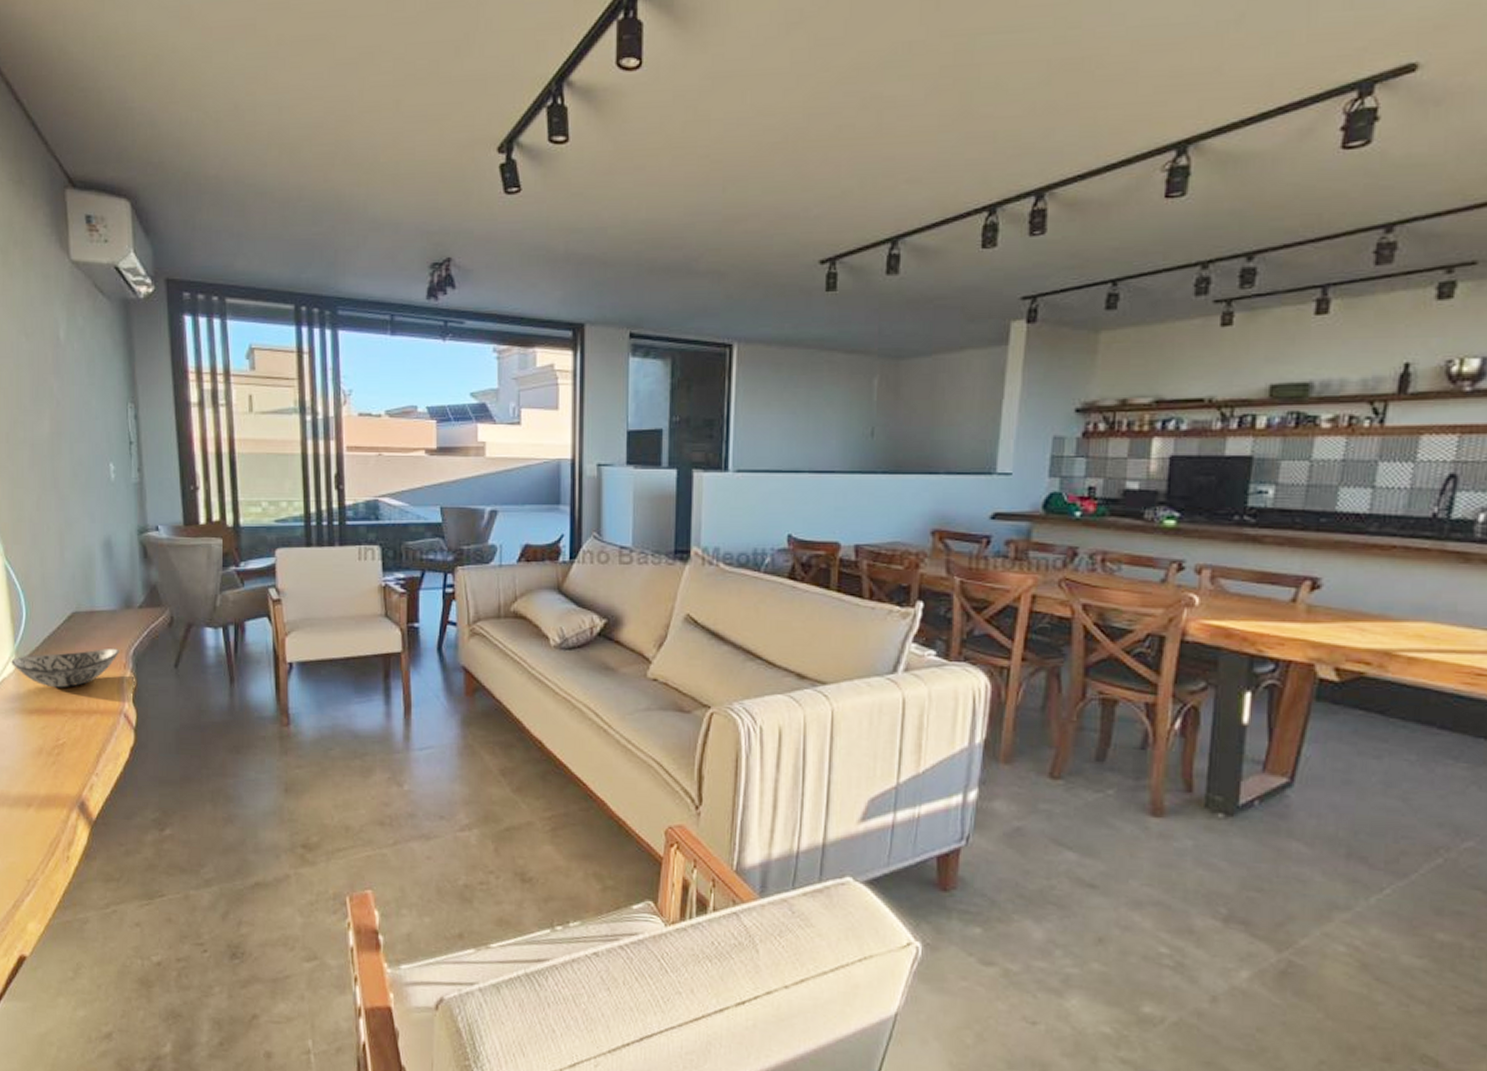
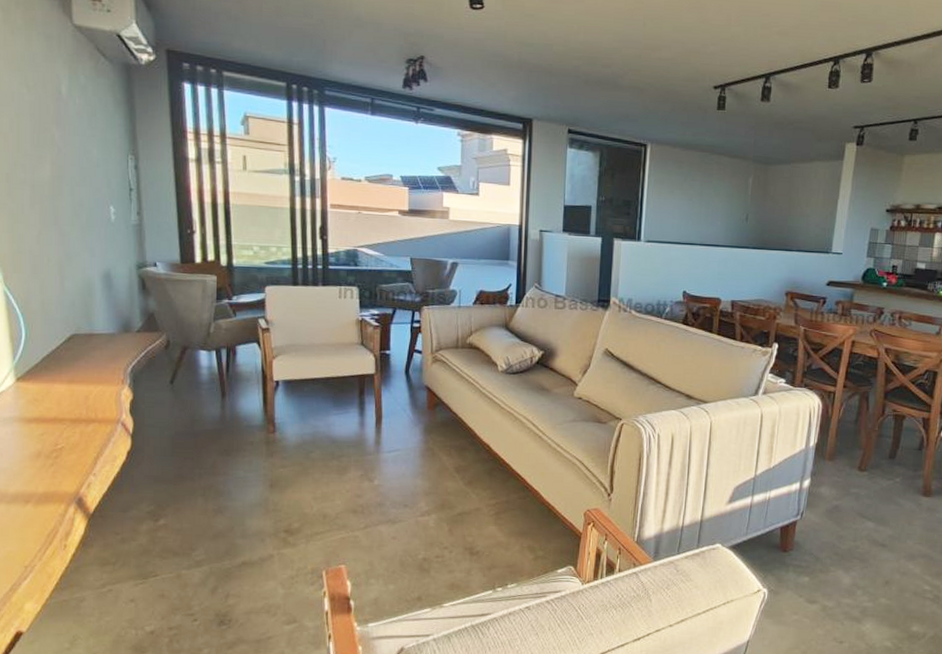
decorative bowl: present [11,648,120,688] -> none [10,366,119,400]

